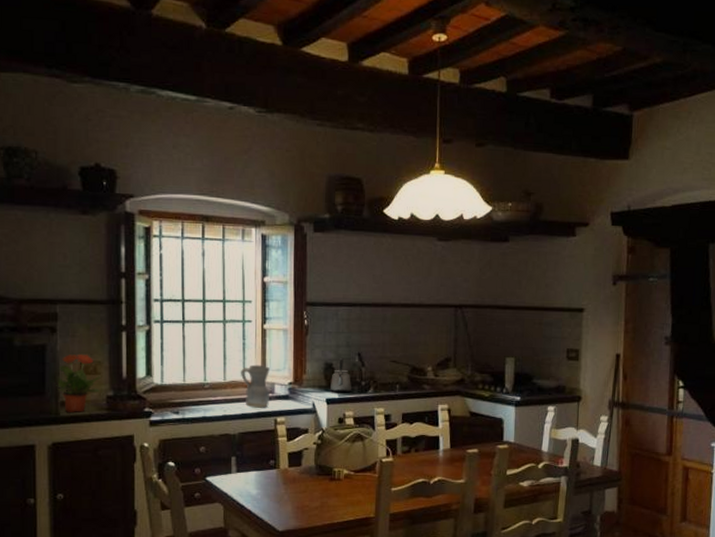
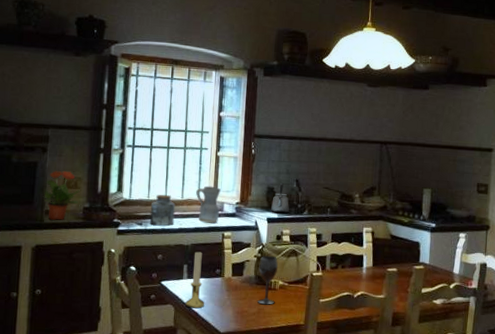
jar: none [187,376,217,414] -> present [149,194,176,226]
candle holder: none [236,440,259,506] -> present [185,251,205,309]
wine glass: none [319,441,342,497] -> present [257,255,279,305]

